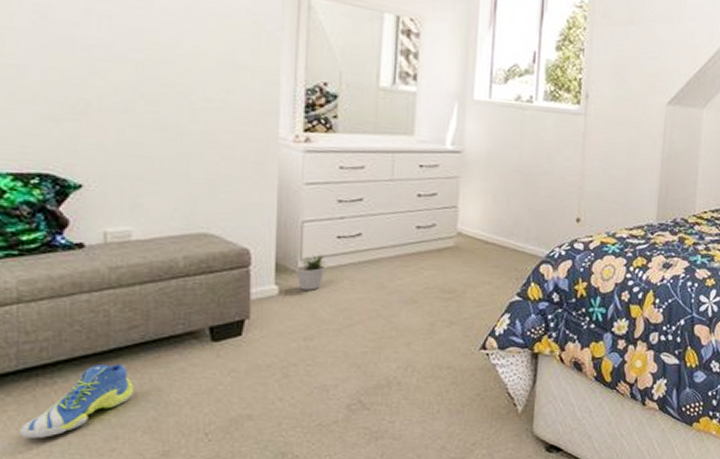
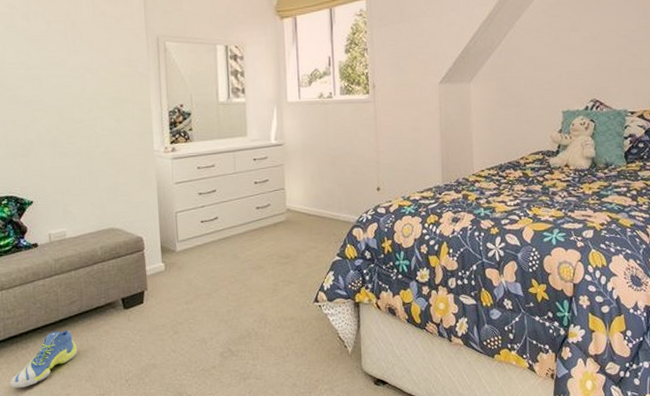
potted plant: present [296,254,326,290] -> none [175,237,195,265]

